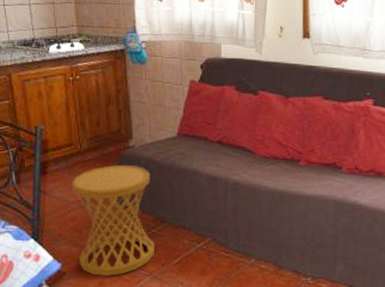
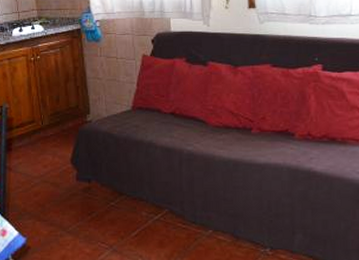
side table: present [70,164,155,277] -> none [33,139,114,251]

